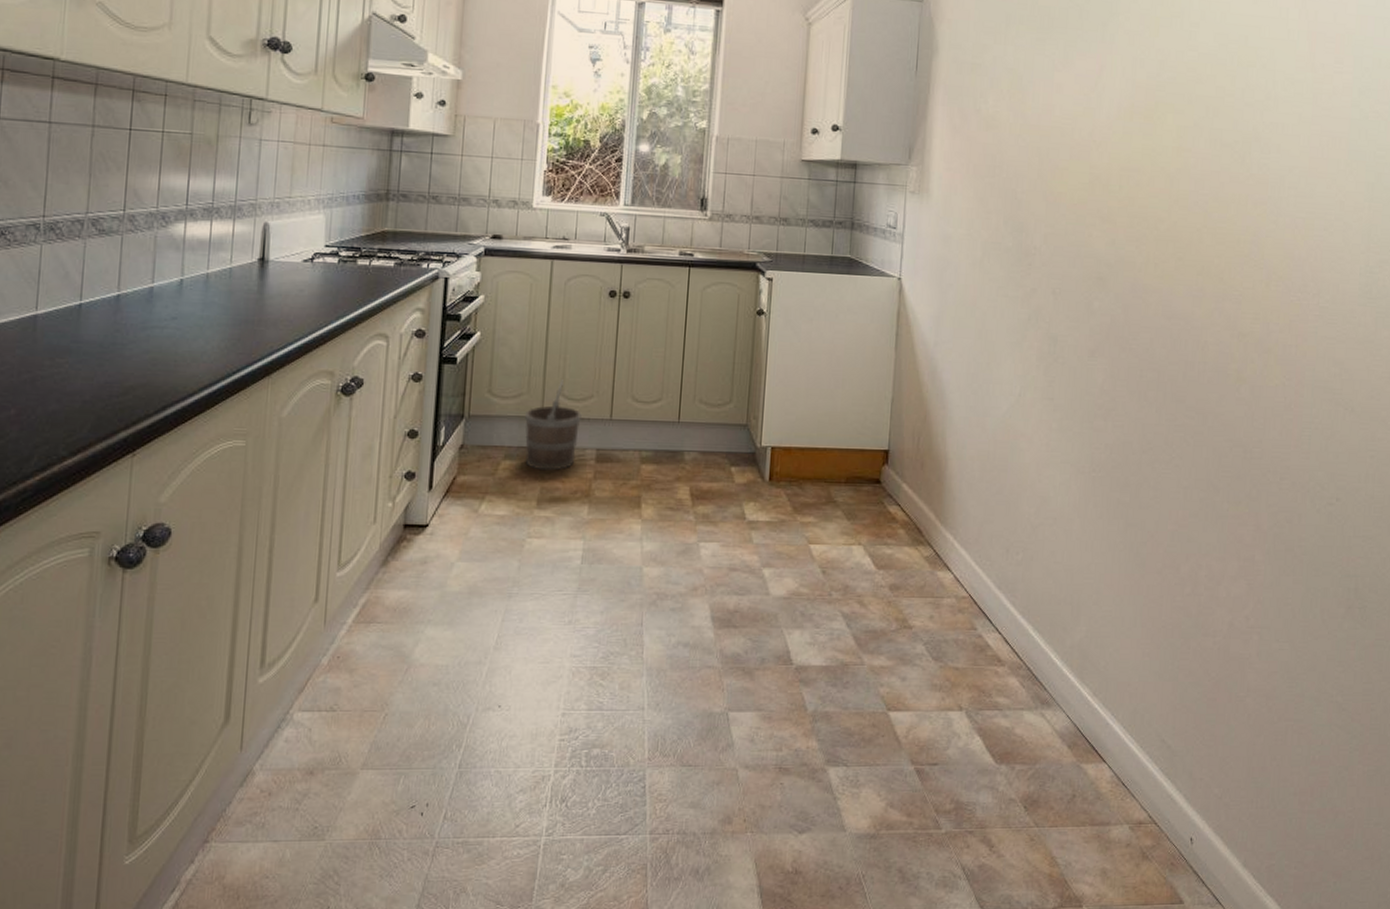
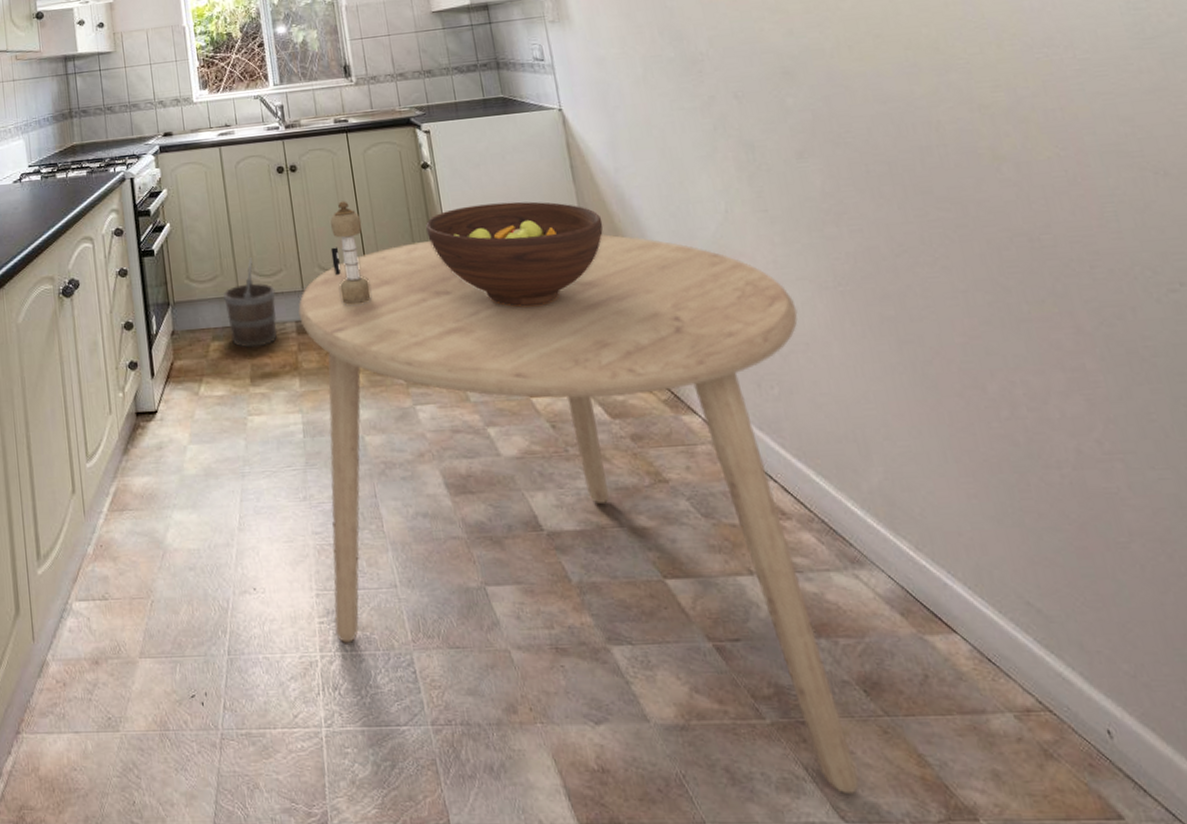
dining table: none [574,386,1055,888] -> present [298,234,859,793]
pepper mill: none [646,335,686,441] -> present [330,201,372,306]
fruit bowl: none [747,358,912,460] -> present [426,201,604,306]

